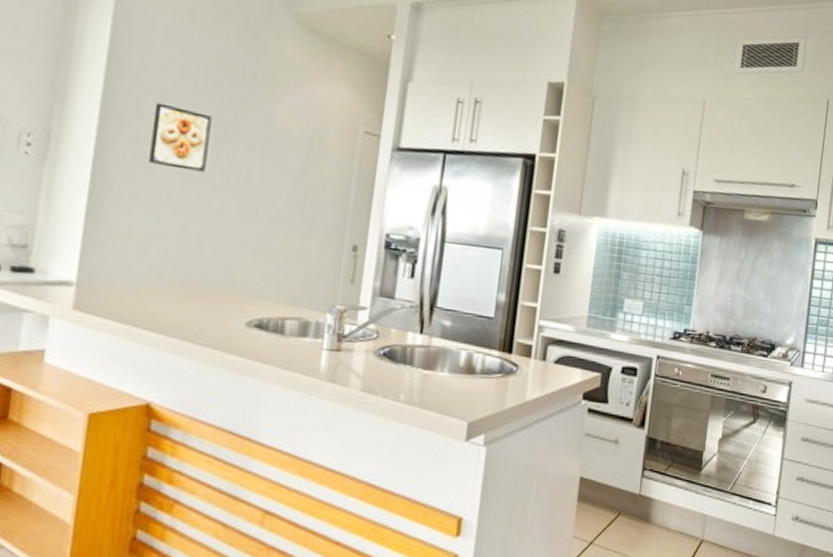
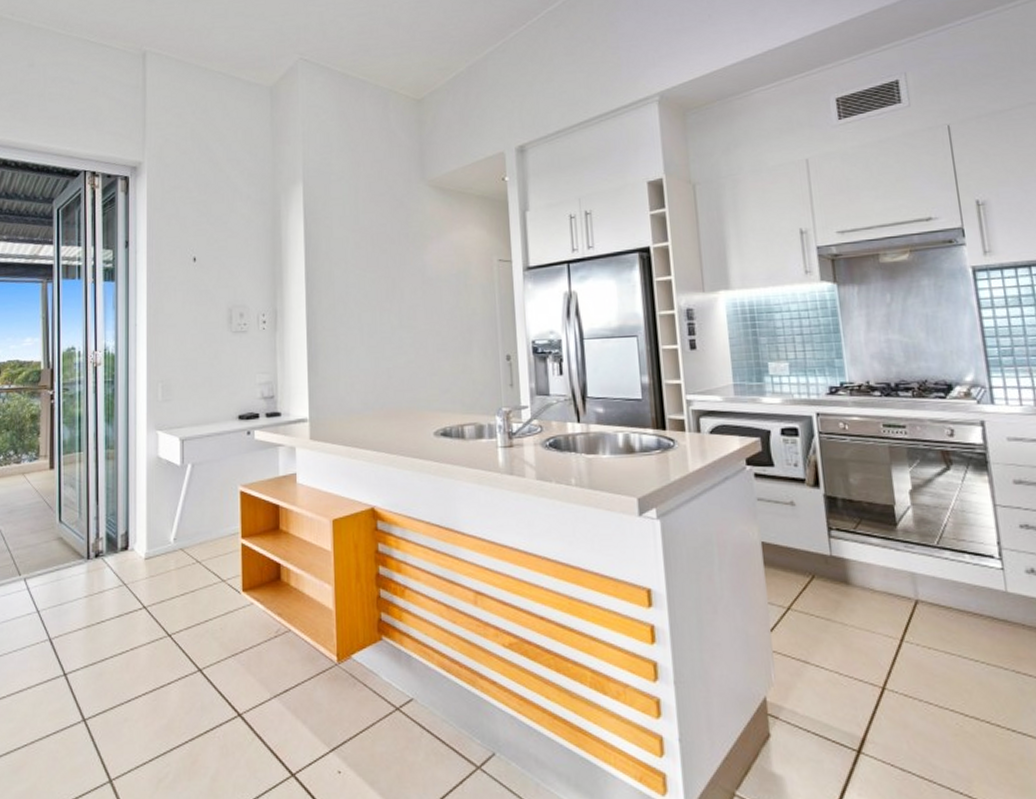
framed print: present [149,102,212,172] -> none [342,272,384,320]

